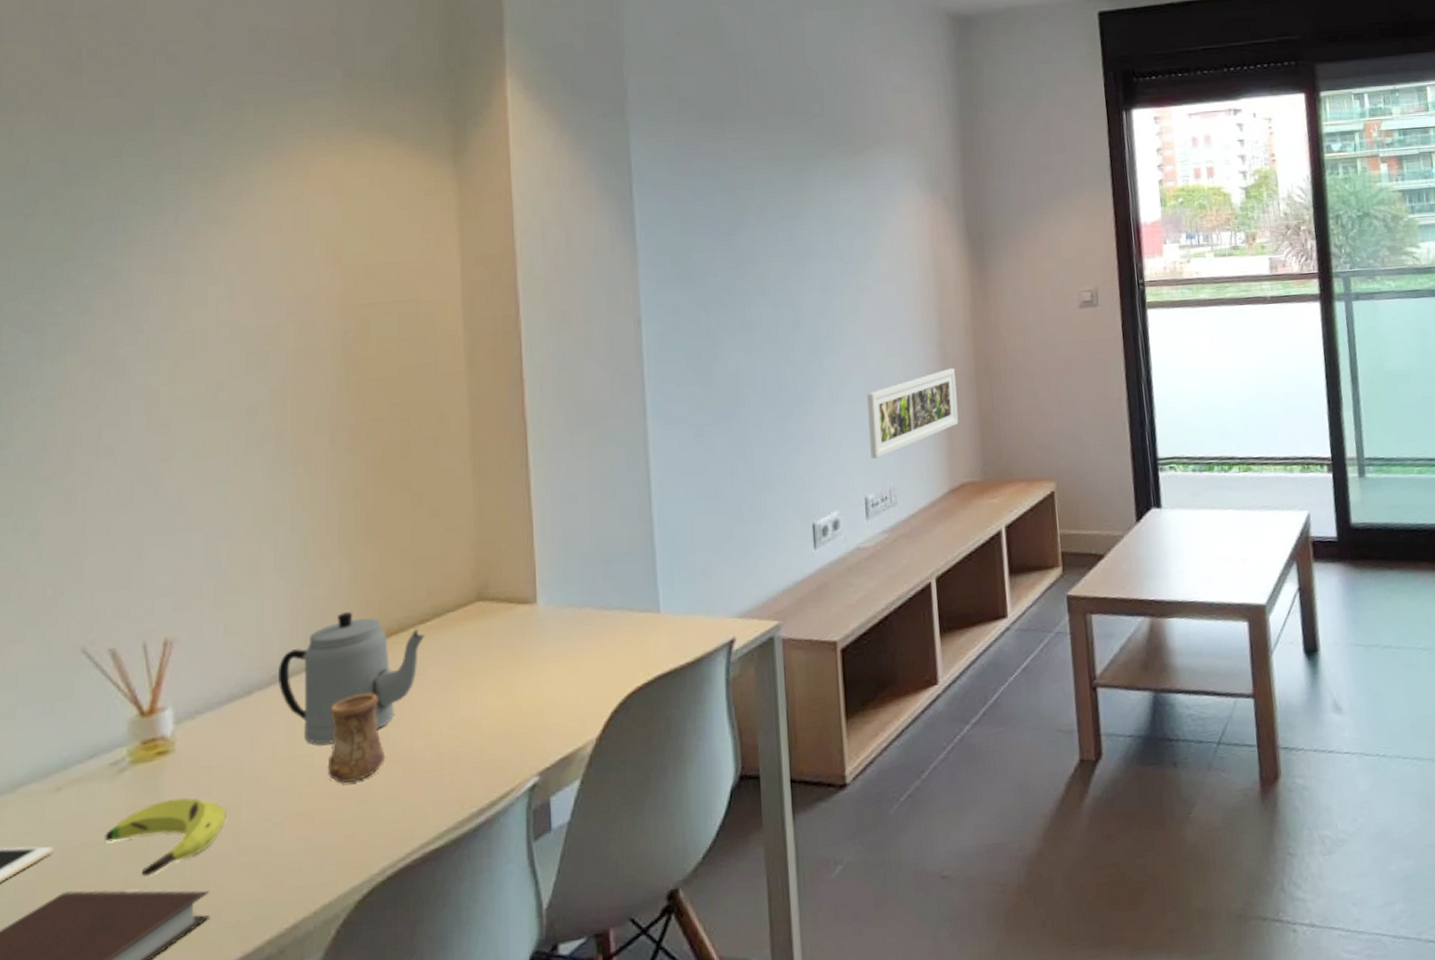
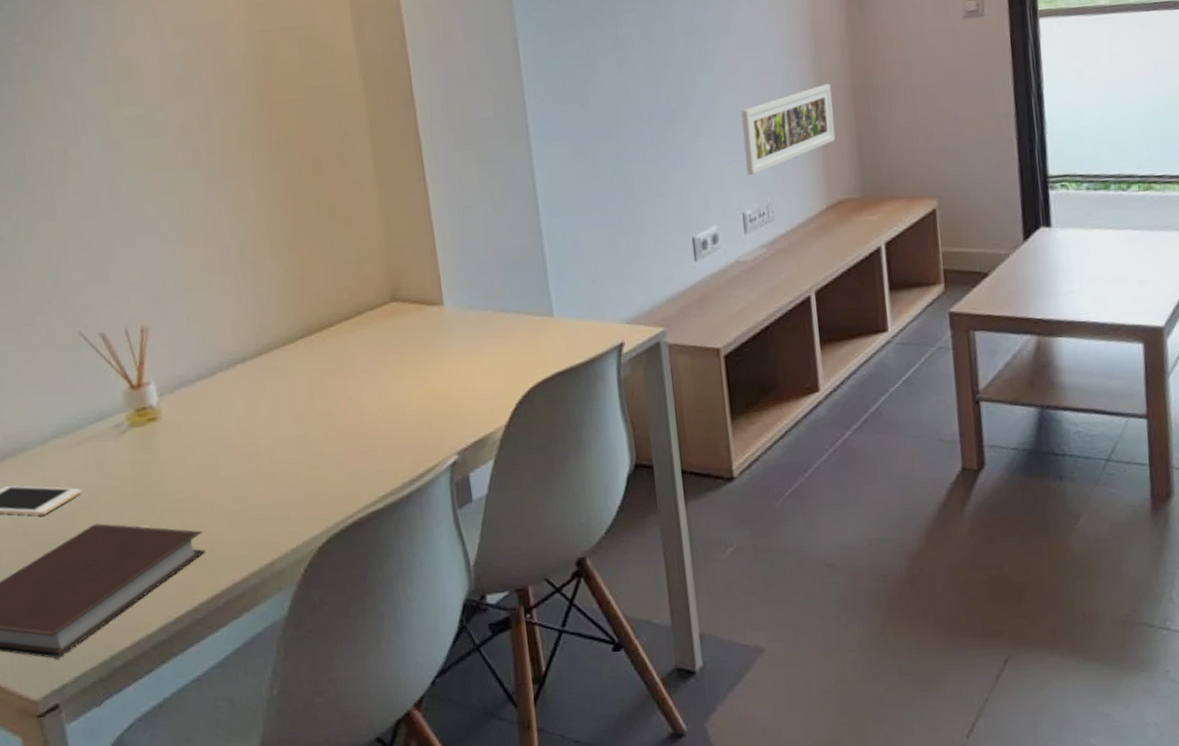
banana: present [105,797,226,877] -> none [118,456,208,516]
teapot: present [278,612,425,745] -> none [233,308,351,419]
cup: present [327,693,386,784] -> none [279,378,329,453]

